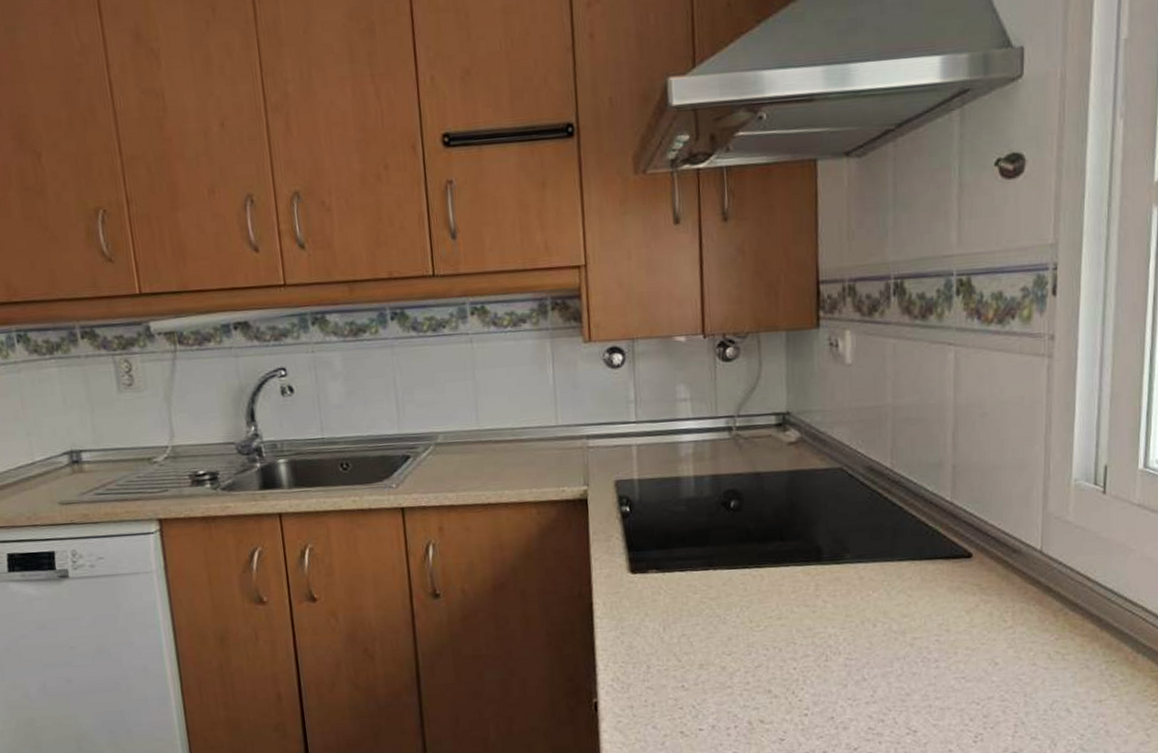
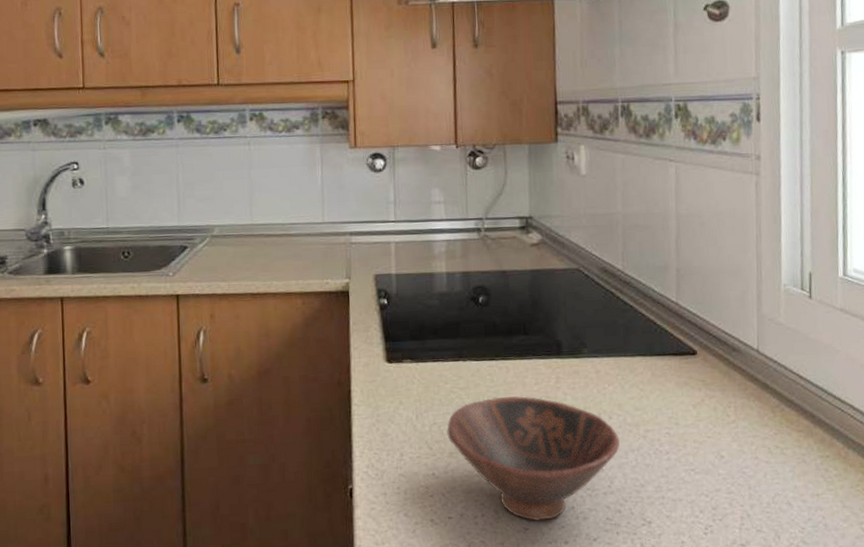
bowl: none [696,604,885,732] -> present [447,395,620,521]

